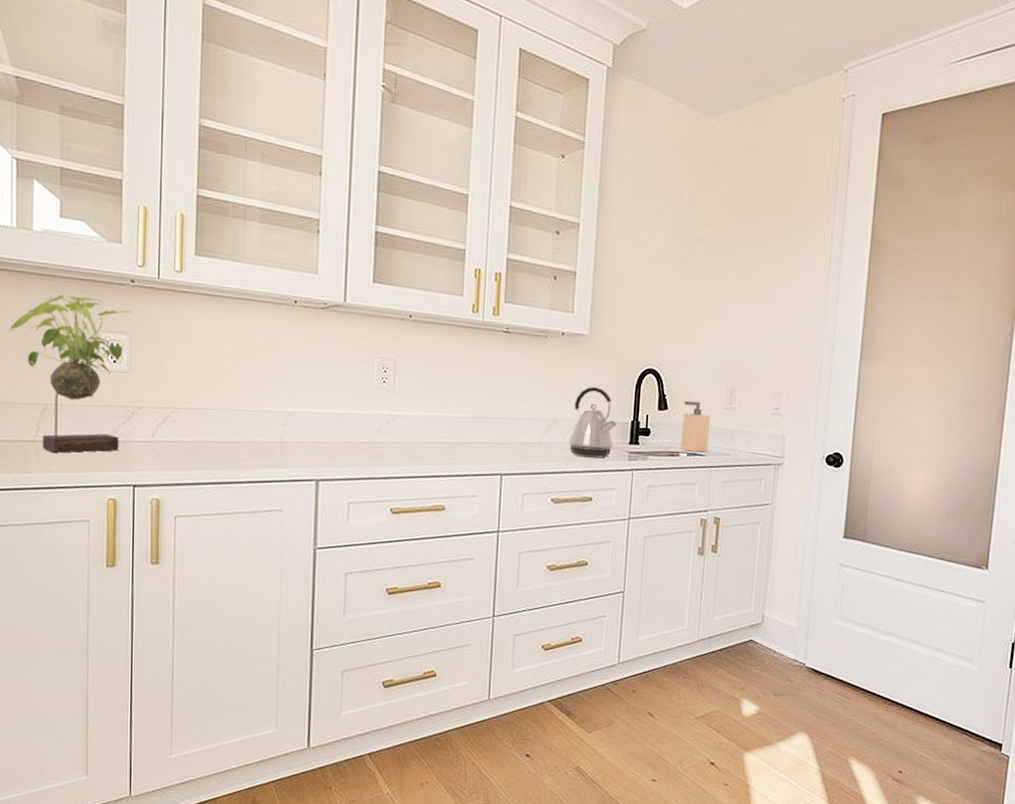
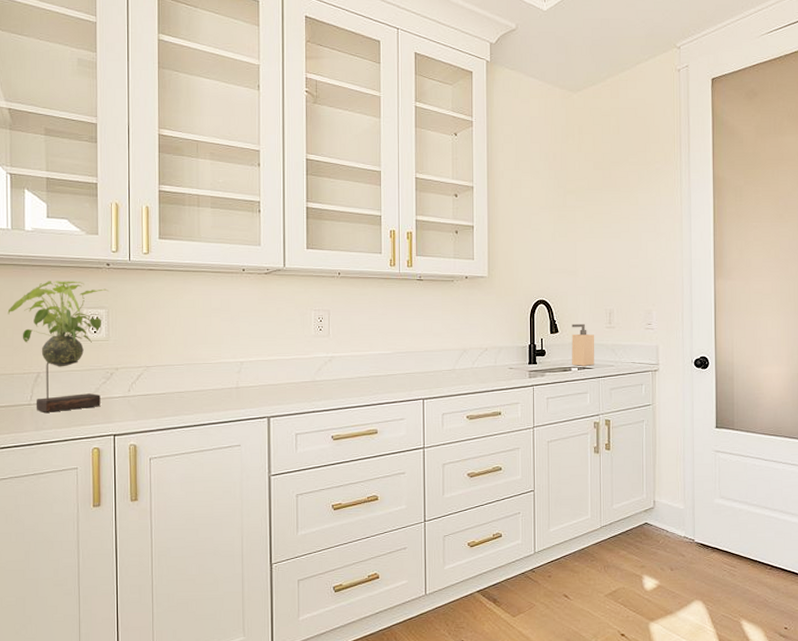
kettle: present [568,386,617,459] -> none [477,319,517,378]

